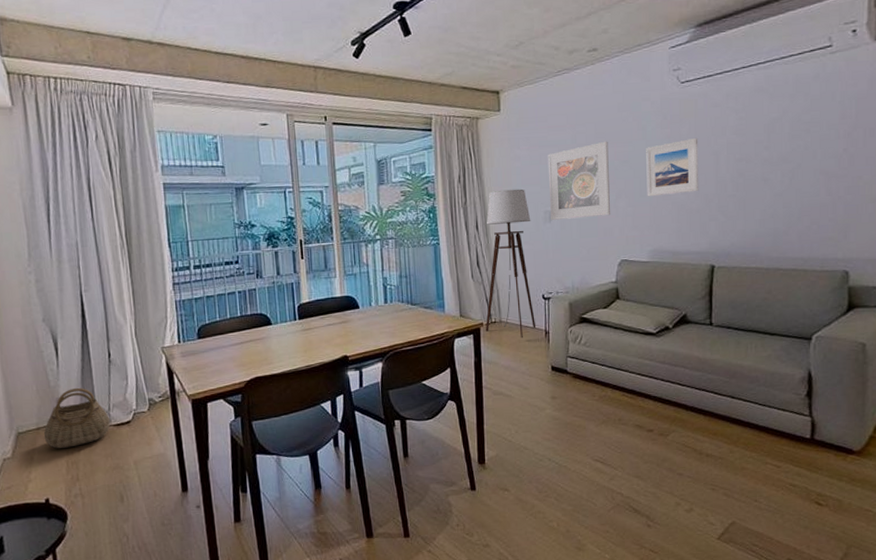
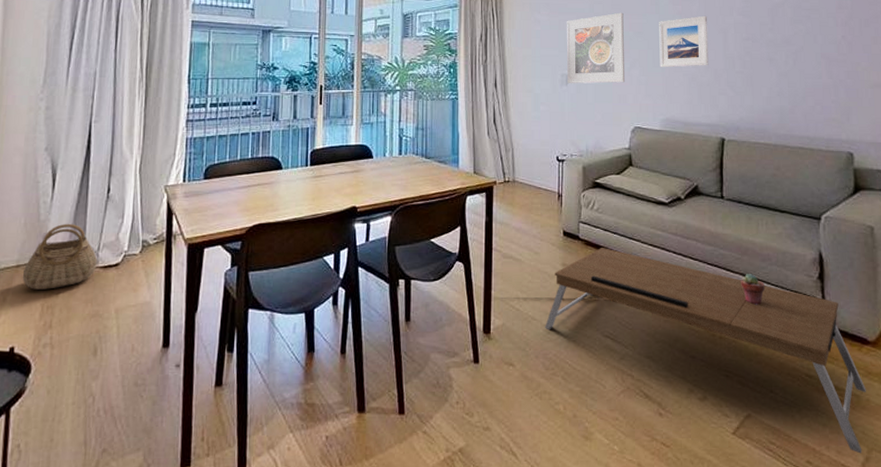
floor lamp: present [486,189,536,339] -> none [499,51,550,200]
coffee table: none [537,379,848,550] -> present [545,248,866,454]
potted succulent: none [728,395,752,424] -> present [741,274,765,305]

